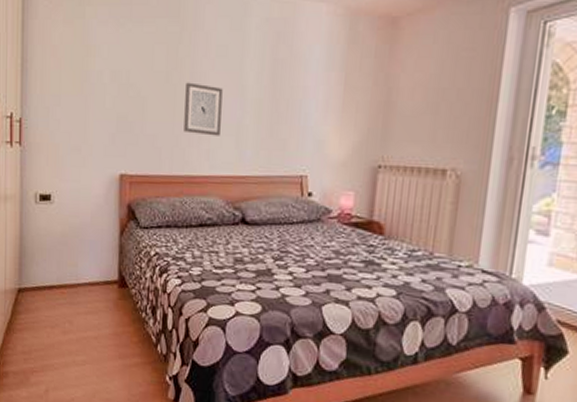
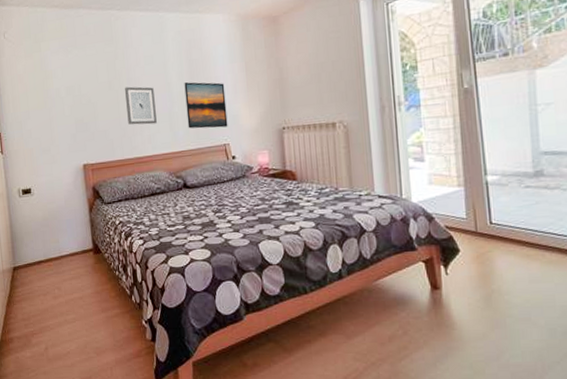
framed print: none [258,88,314,154] -> present [184,82,228,129]

